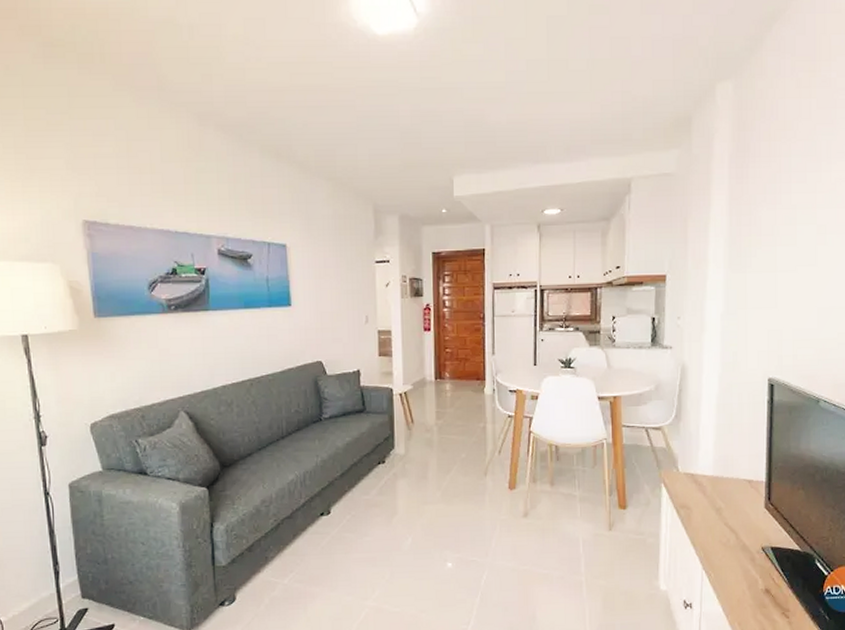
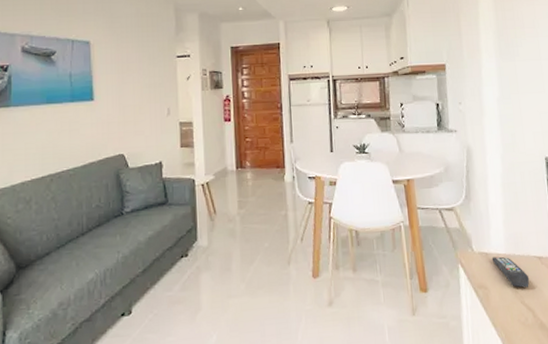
remote control: none [697,478,736,510] -> present [491,256,530,288]

